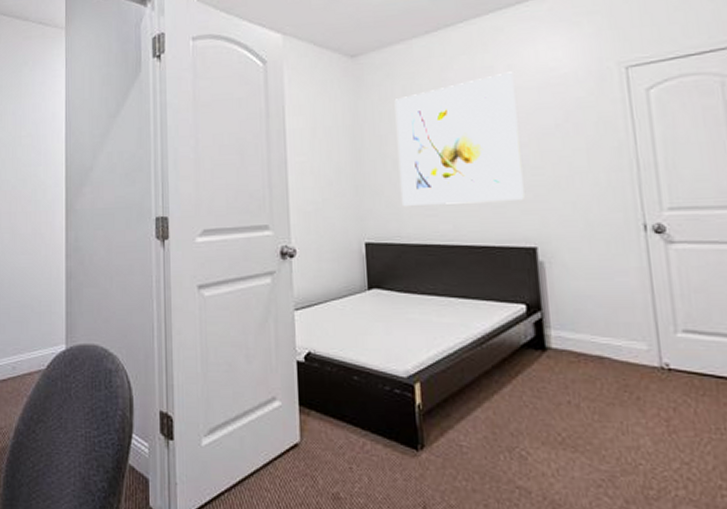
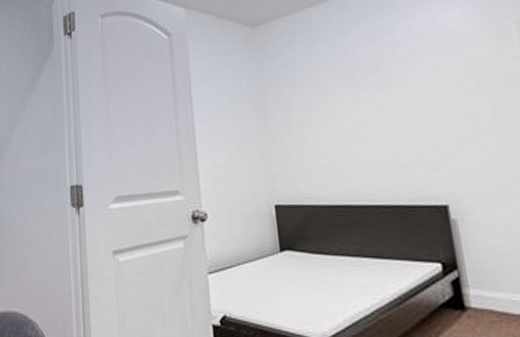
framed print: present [394,72,525,206] -> none [296,34,432,168]

